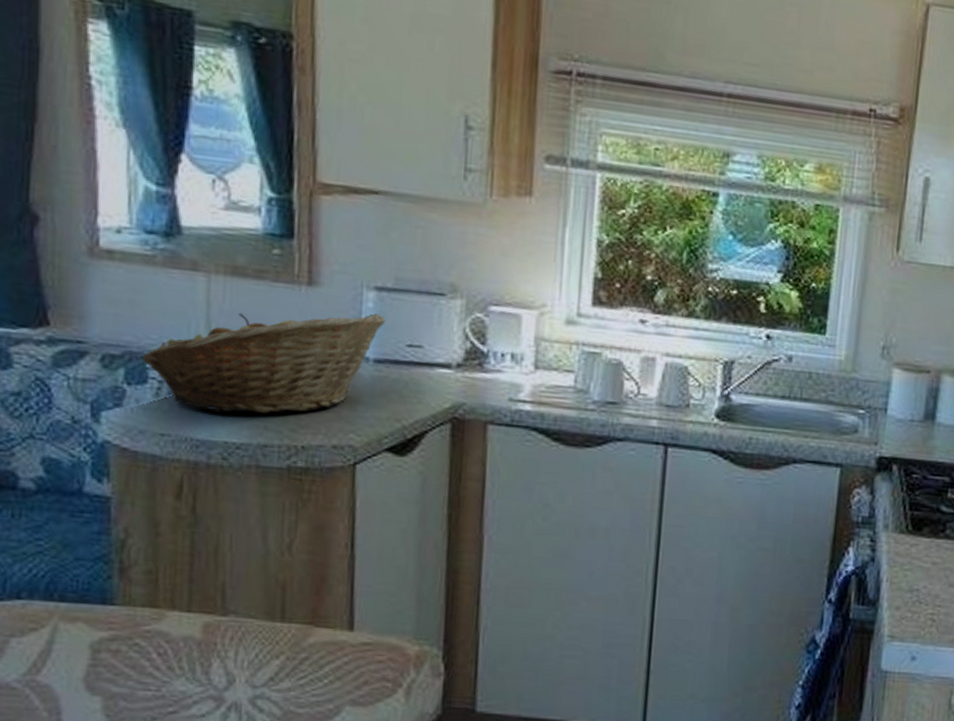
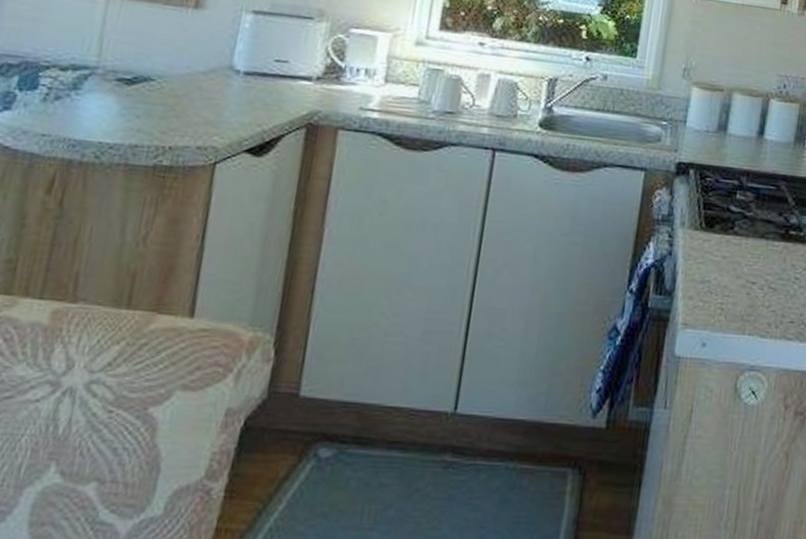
fruit basket: present [142,312,386,414] -> none [36,30,259,118]

